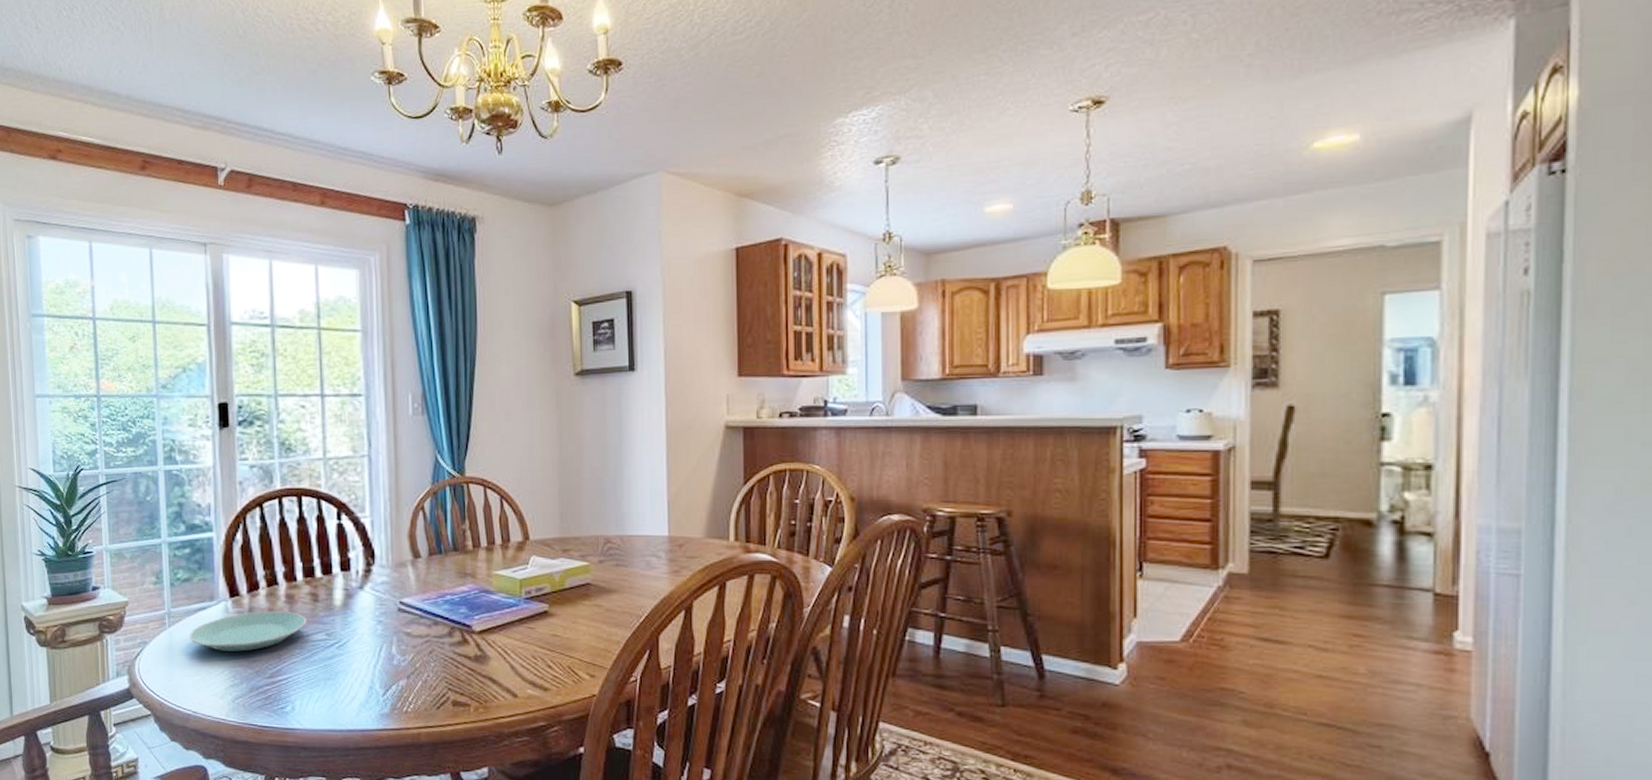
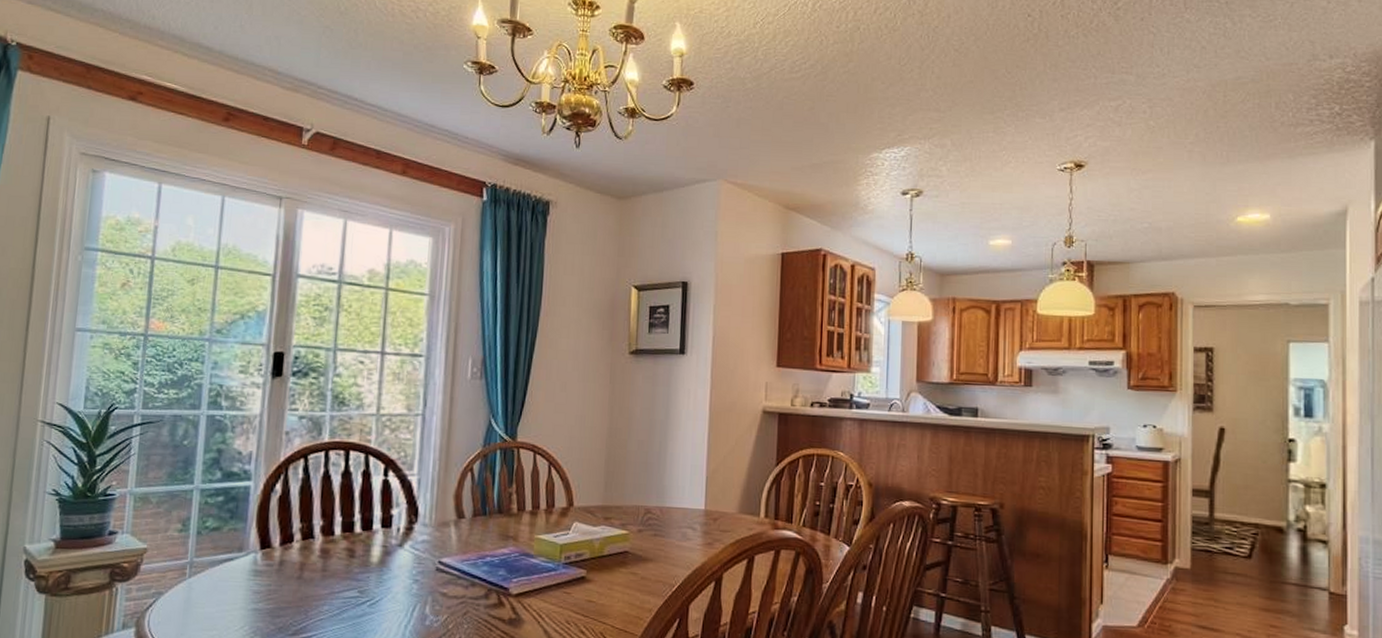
plate: present [189,611,307,652] -> none [210,565,340,607]

